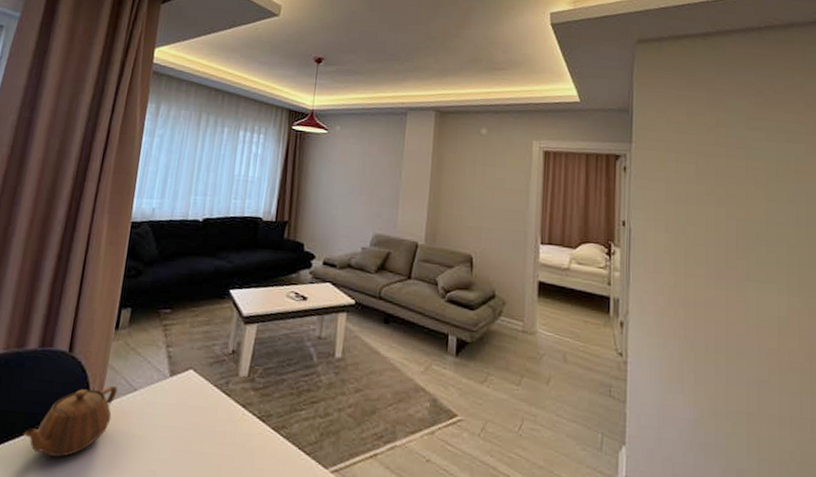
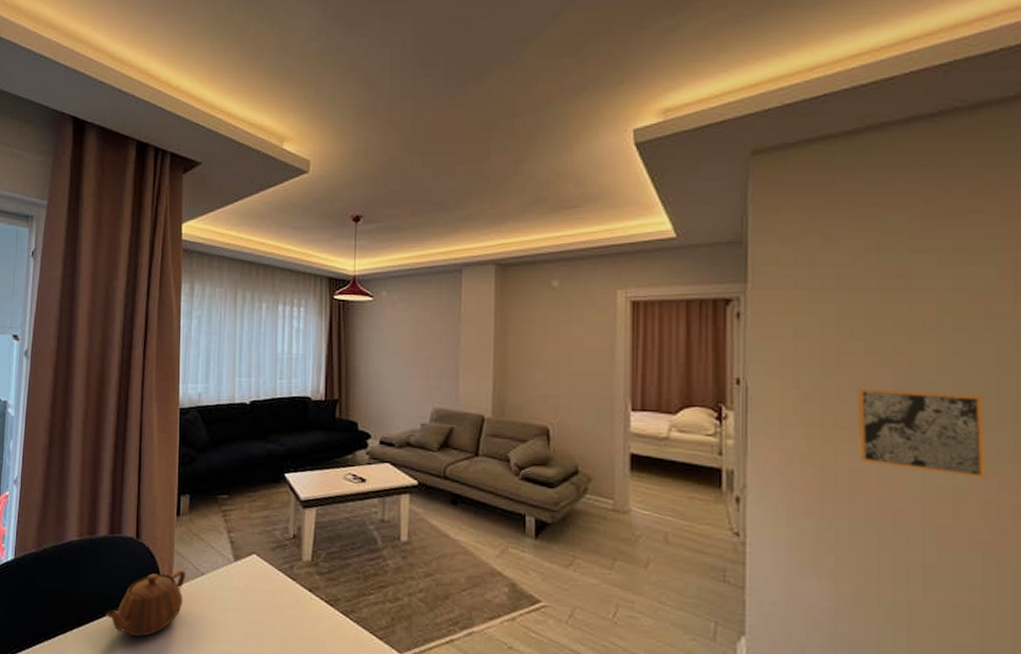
wall art: none [710,233,801,311] -> present [857,387,987,478]

